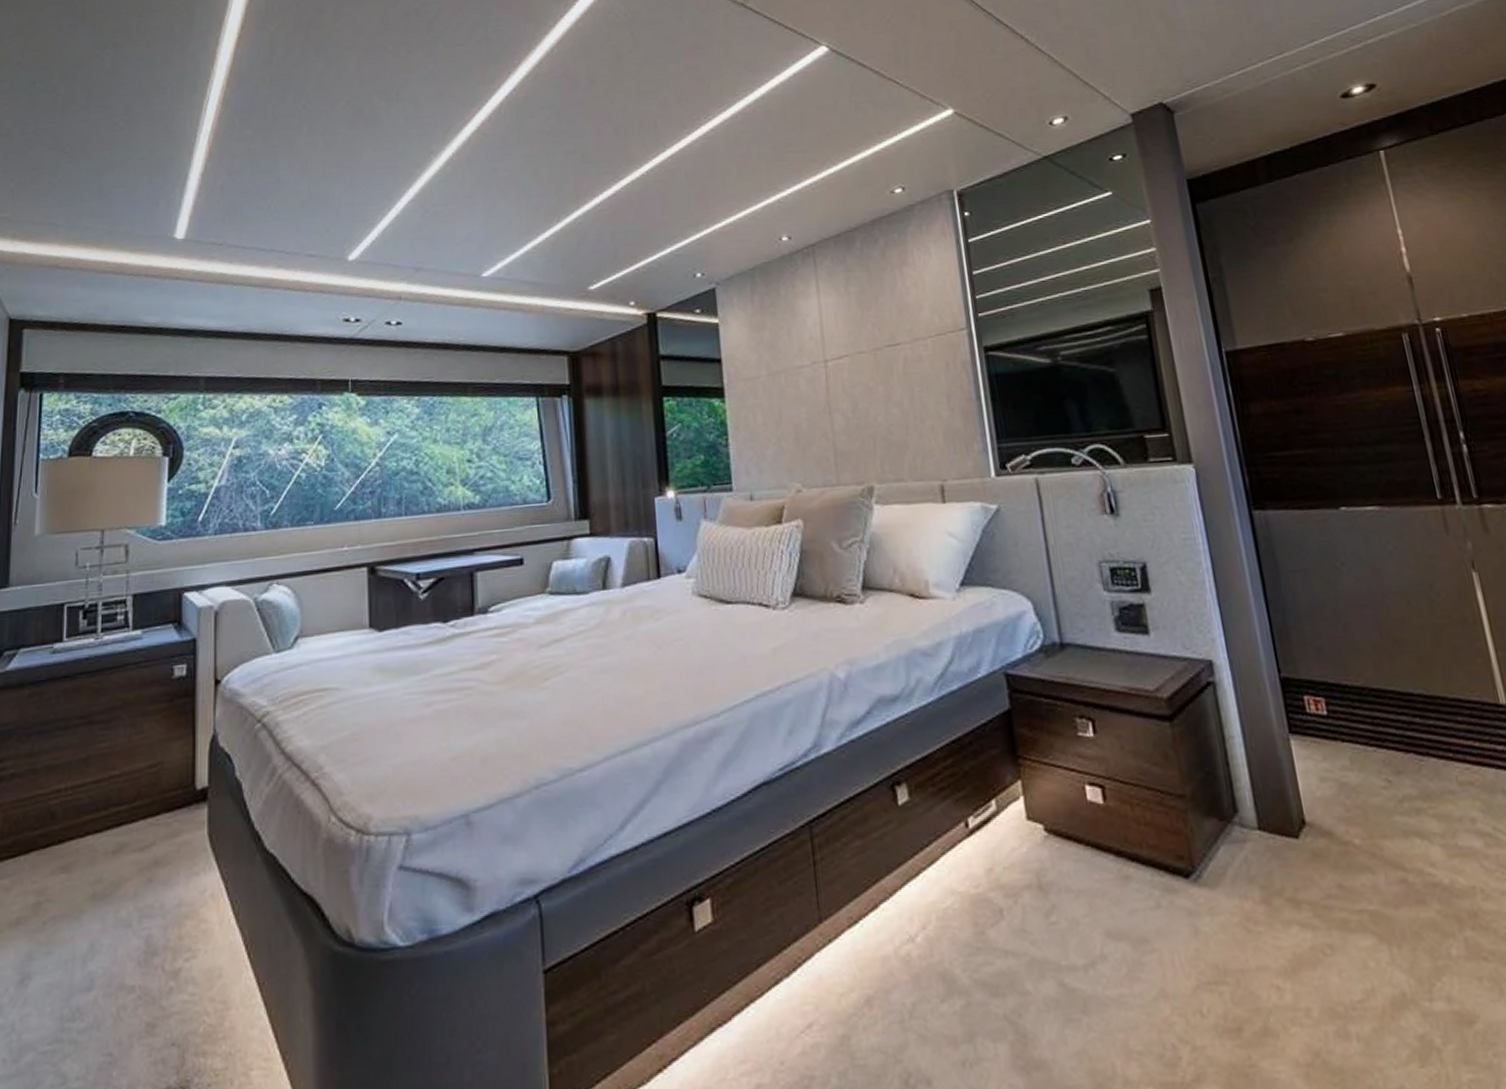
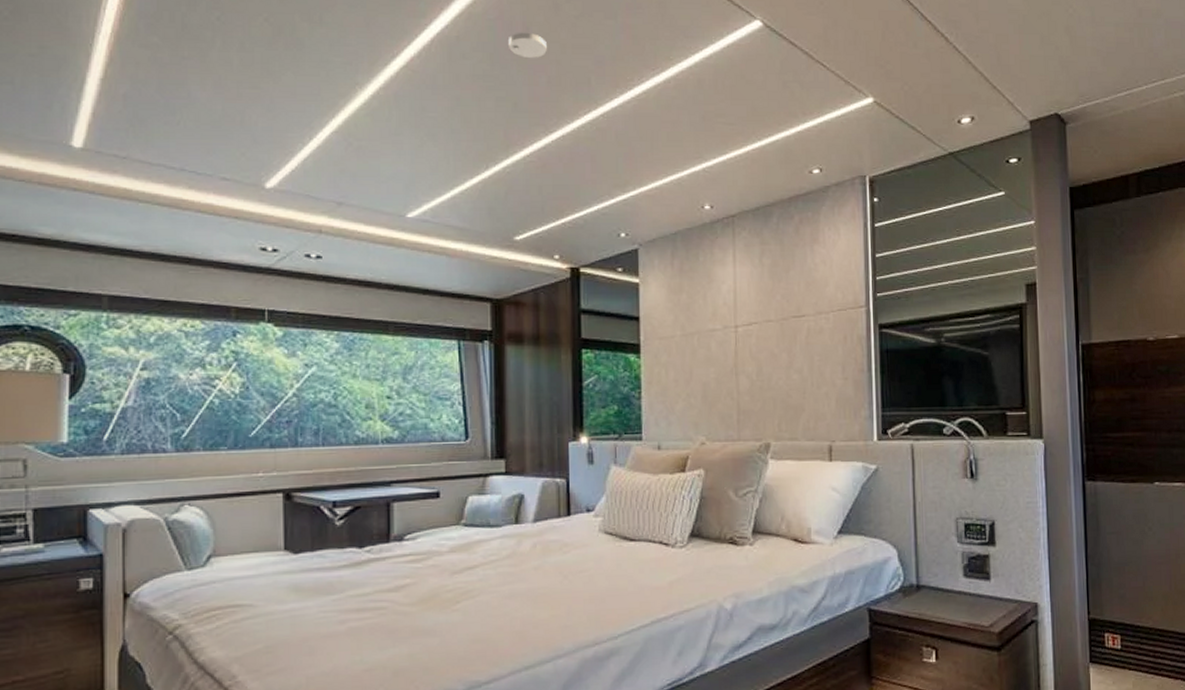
smoke detector: none [574,85,612,110] -> present [509,32,547,59]

